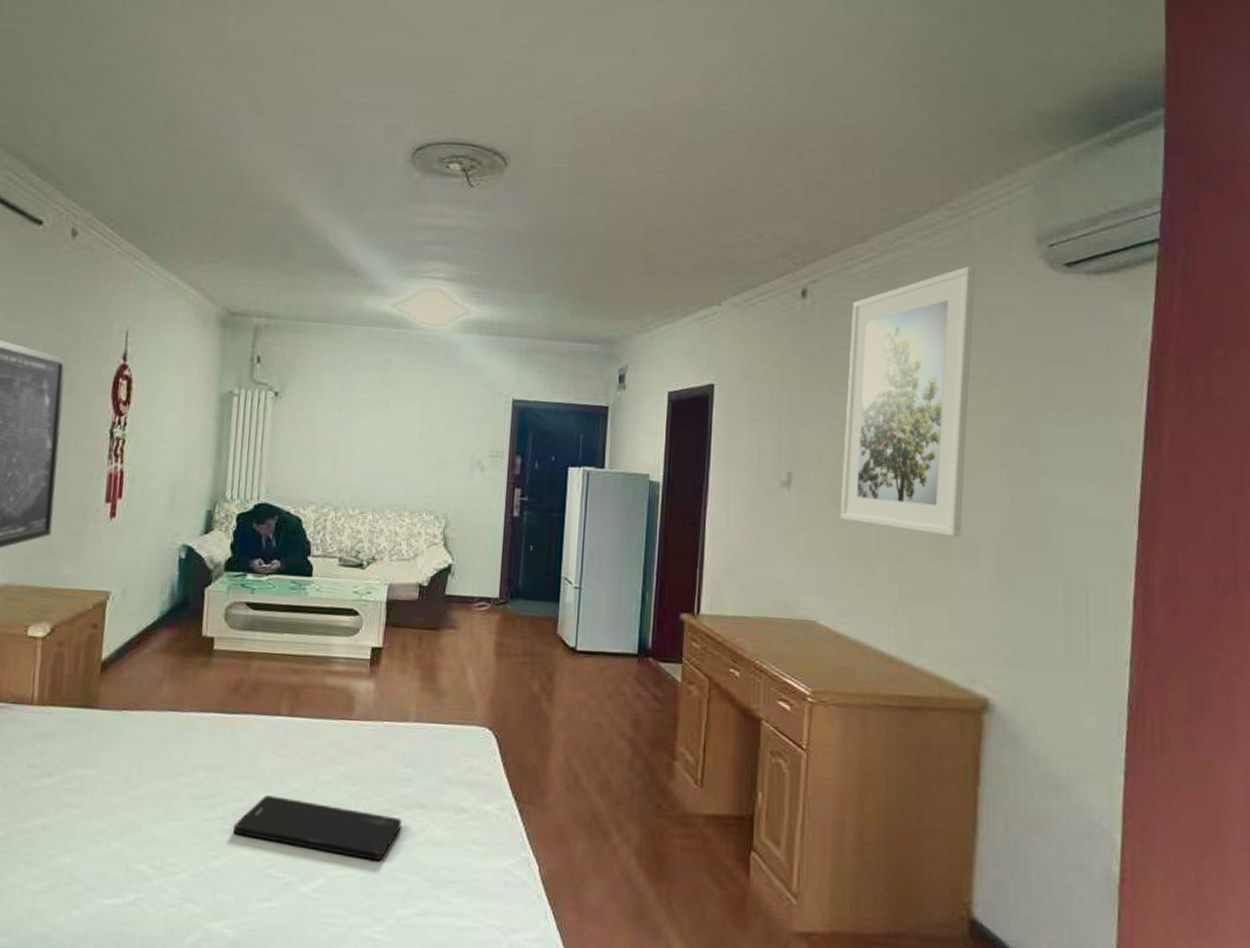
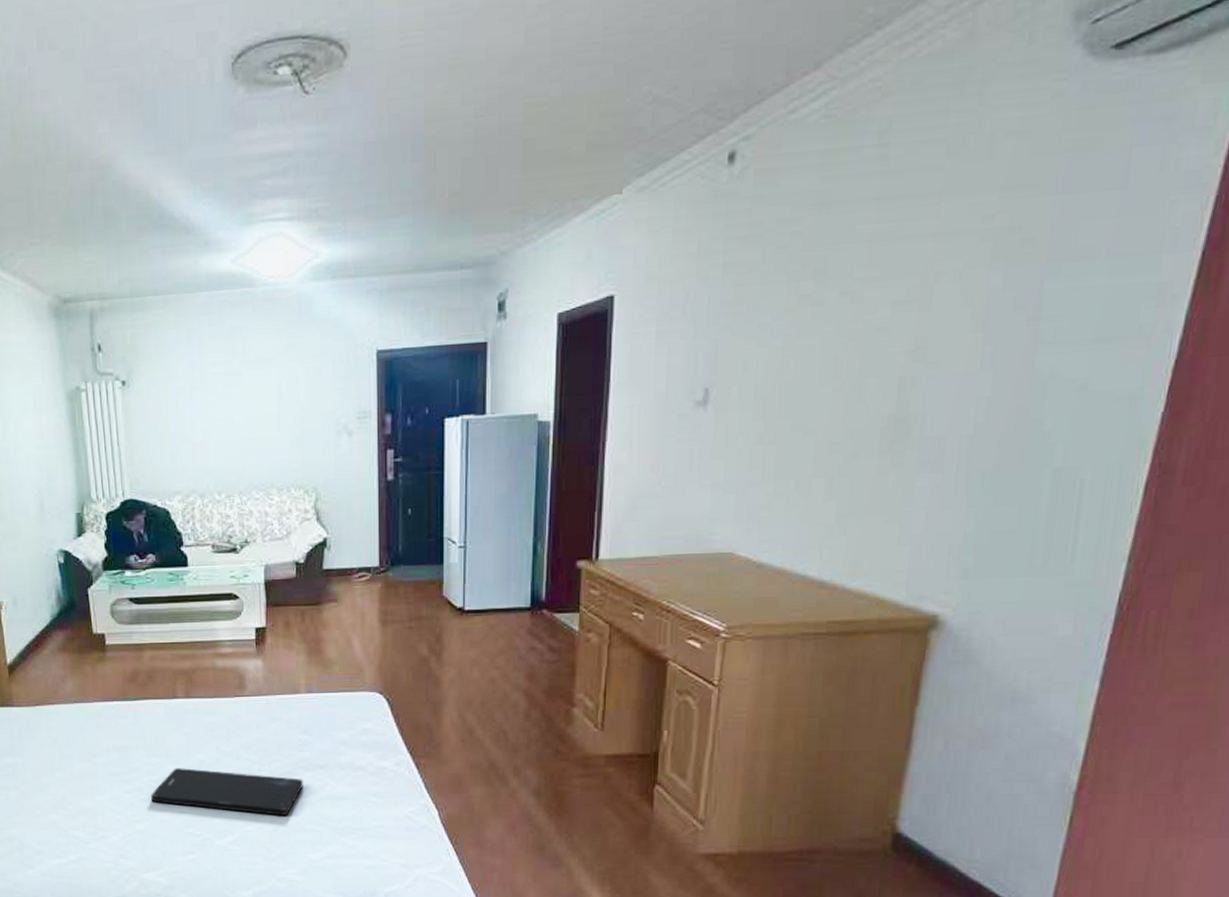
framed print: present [840,266,975,537] -> none [767,75,976,439]

